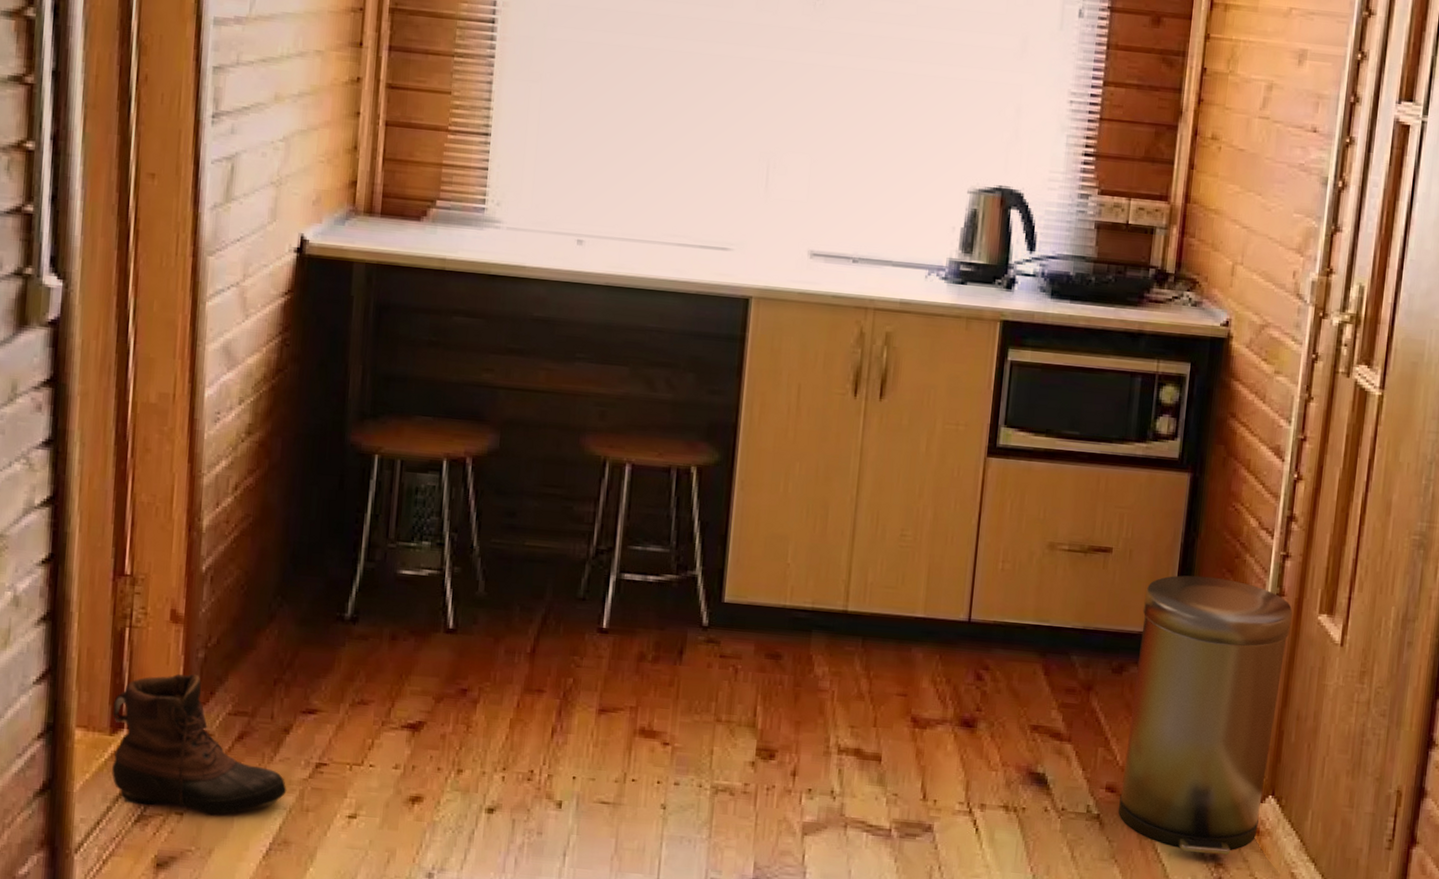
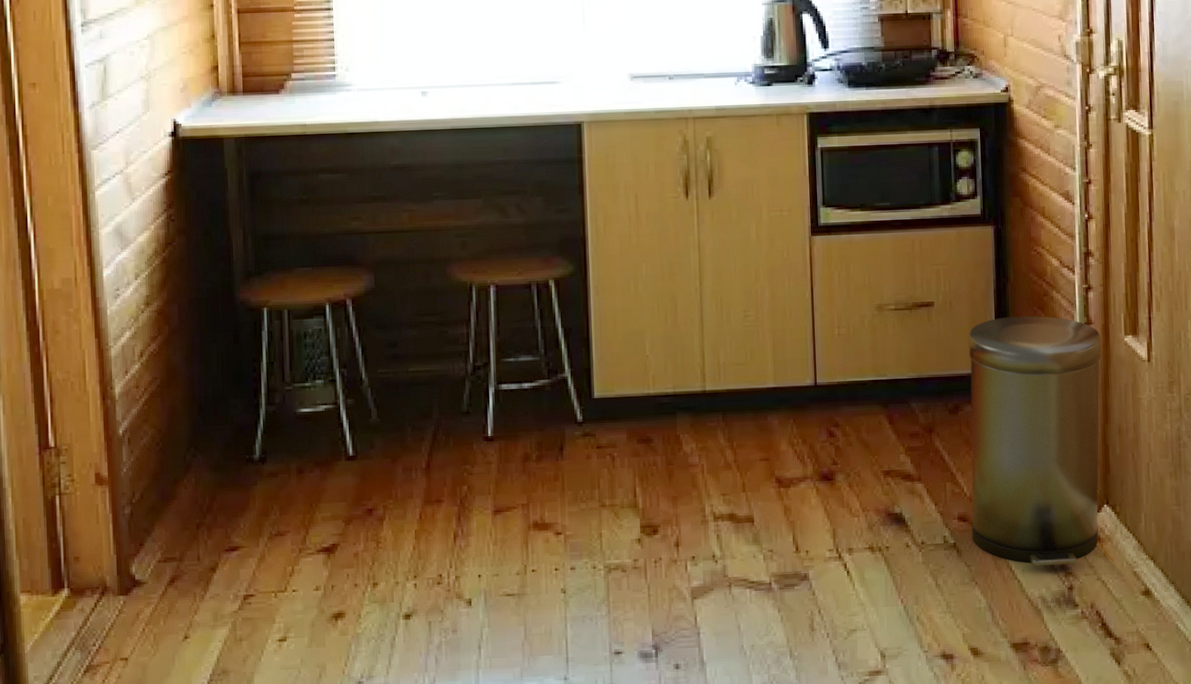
boot: present [112,673,287,816] -> none [52,530,220,657]

